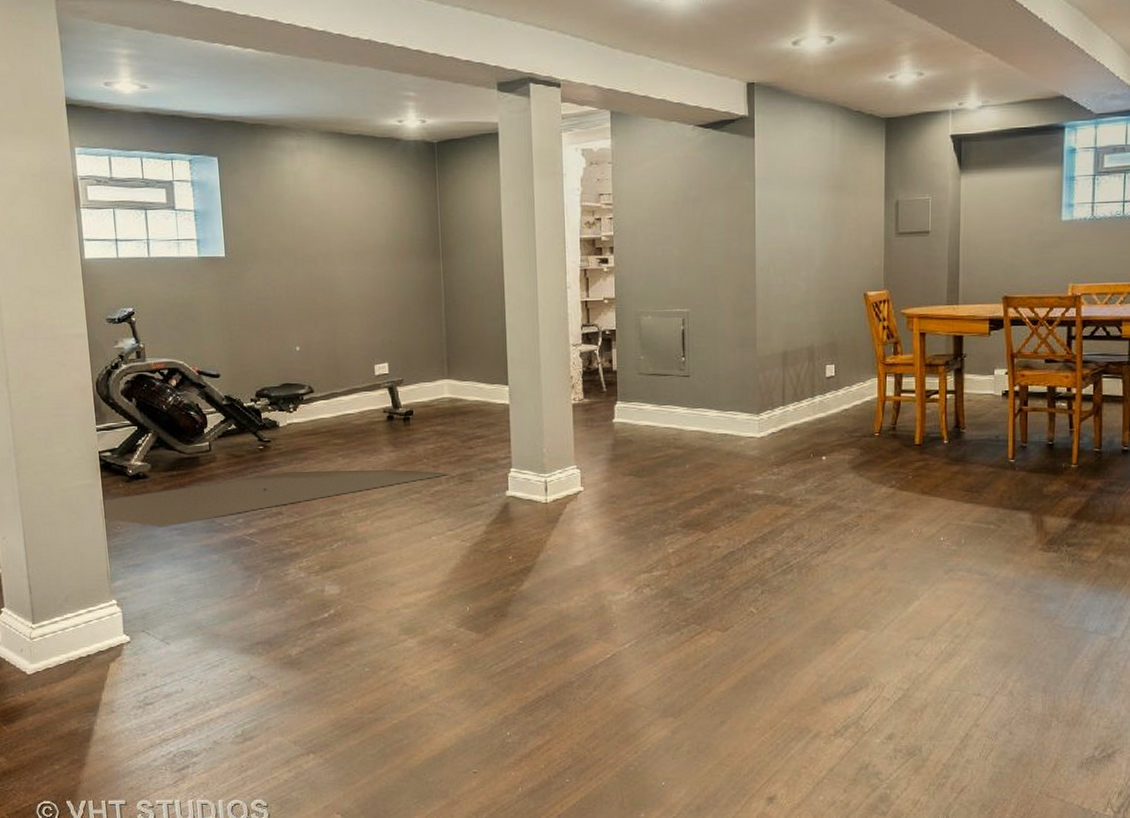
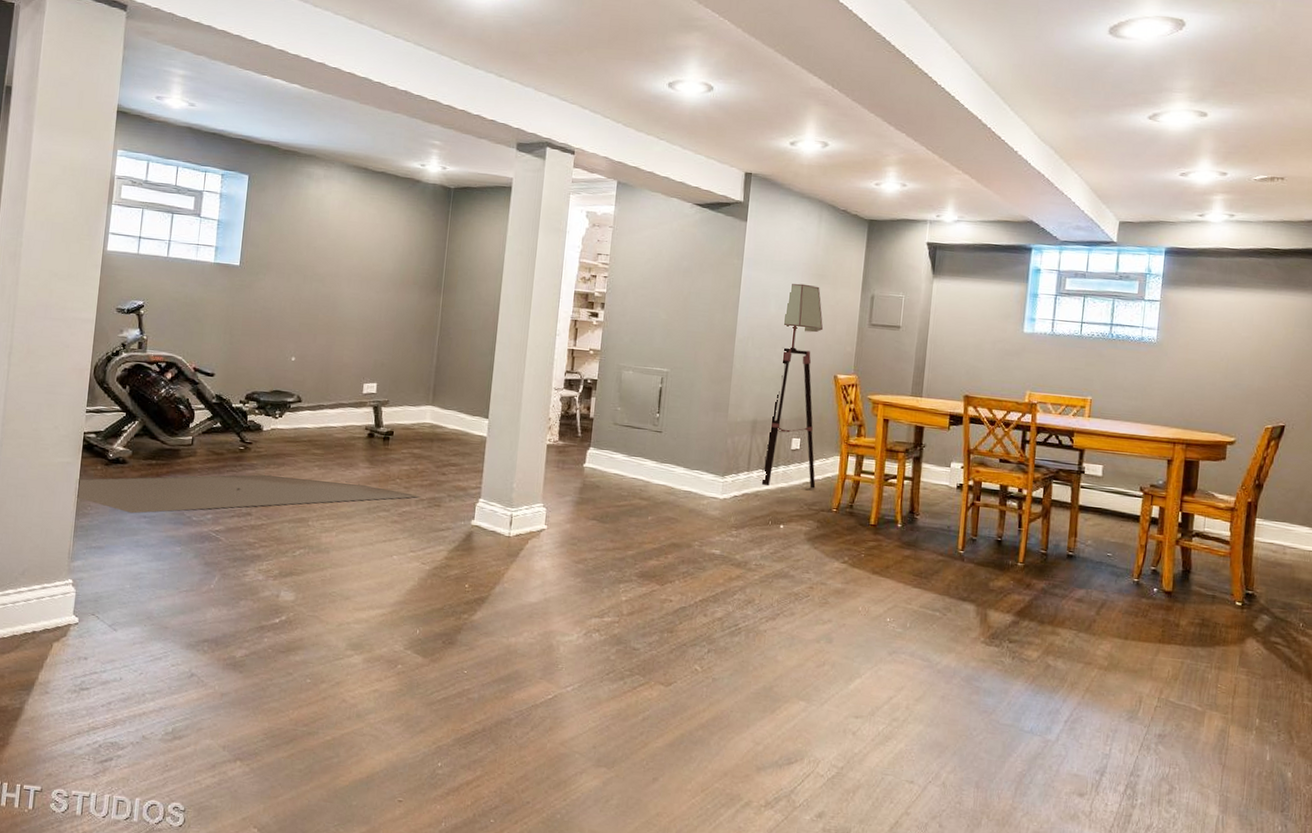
floor lamp: none [797,198,855,419] -> present [760,283,824,489]

